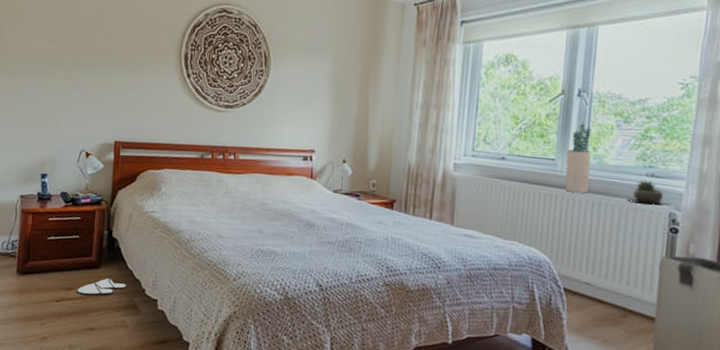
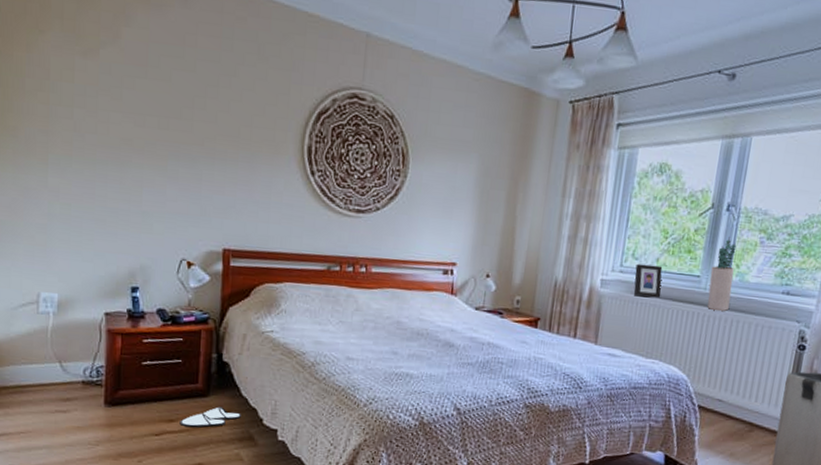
picture frame: none [487,148,516,181] -> present [633,263,663,299]
succulent plant: present [628,180,666,206] -> none [764,297,797,324]

